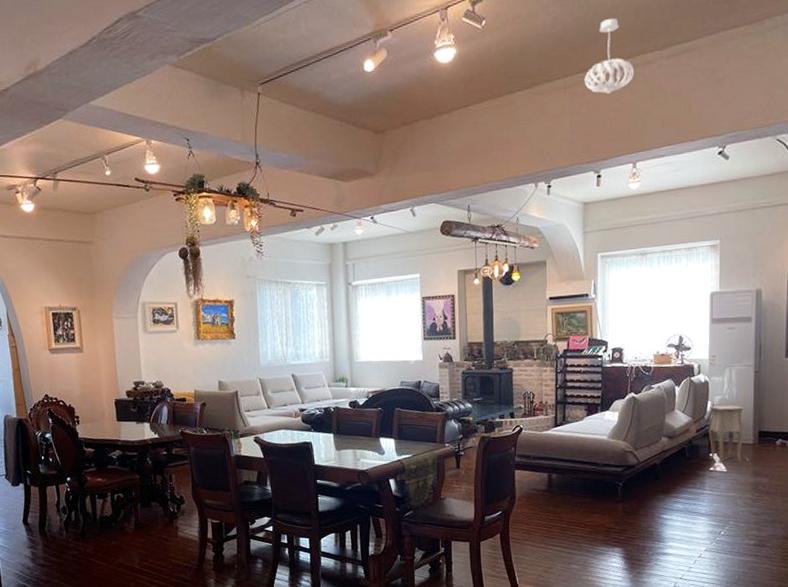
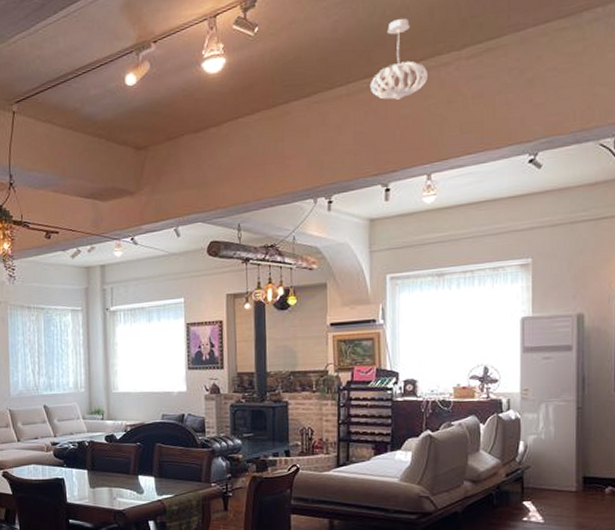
side table: present [708,405,750,463] -> none [520,445,572,513]

